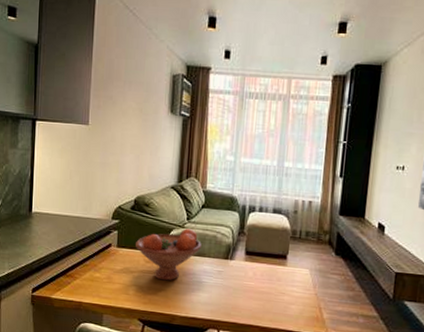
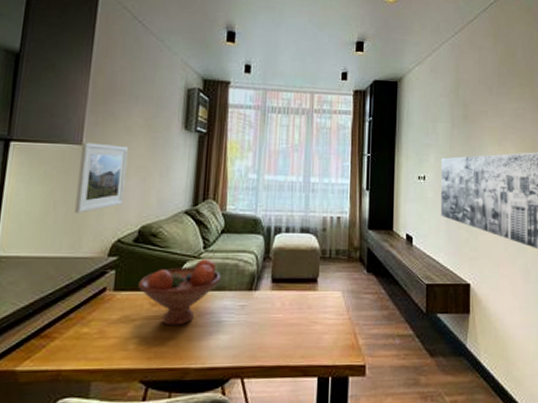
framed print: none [85,123,125,183] -> present [74,142,129,213]

